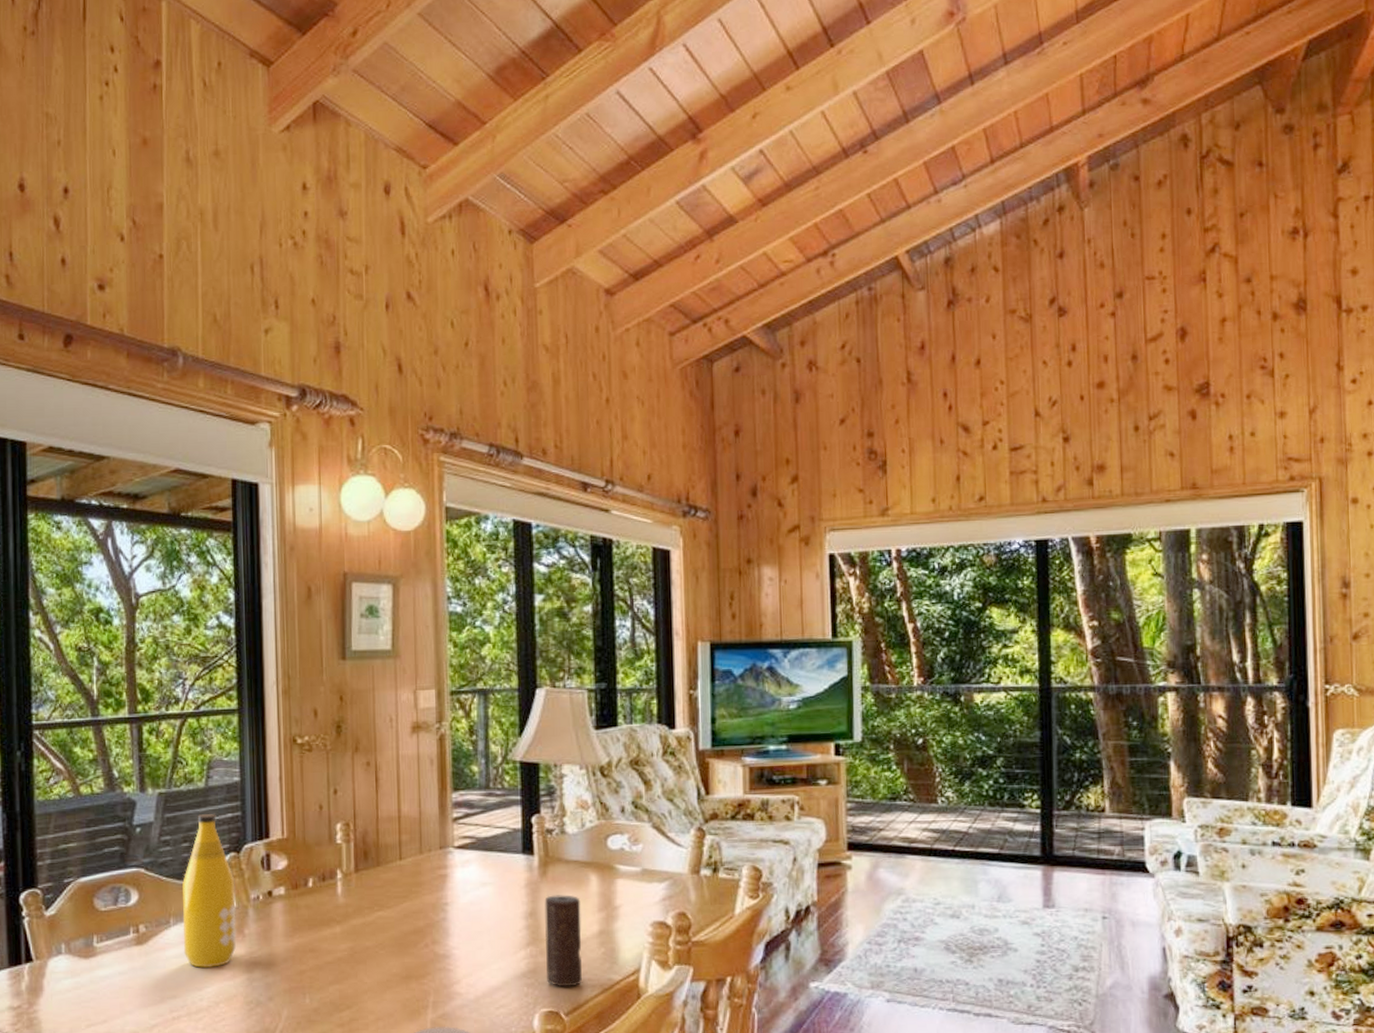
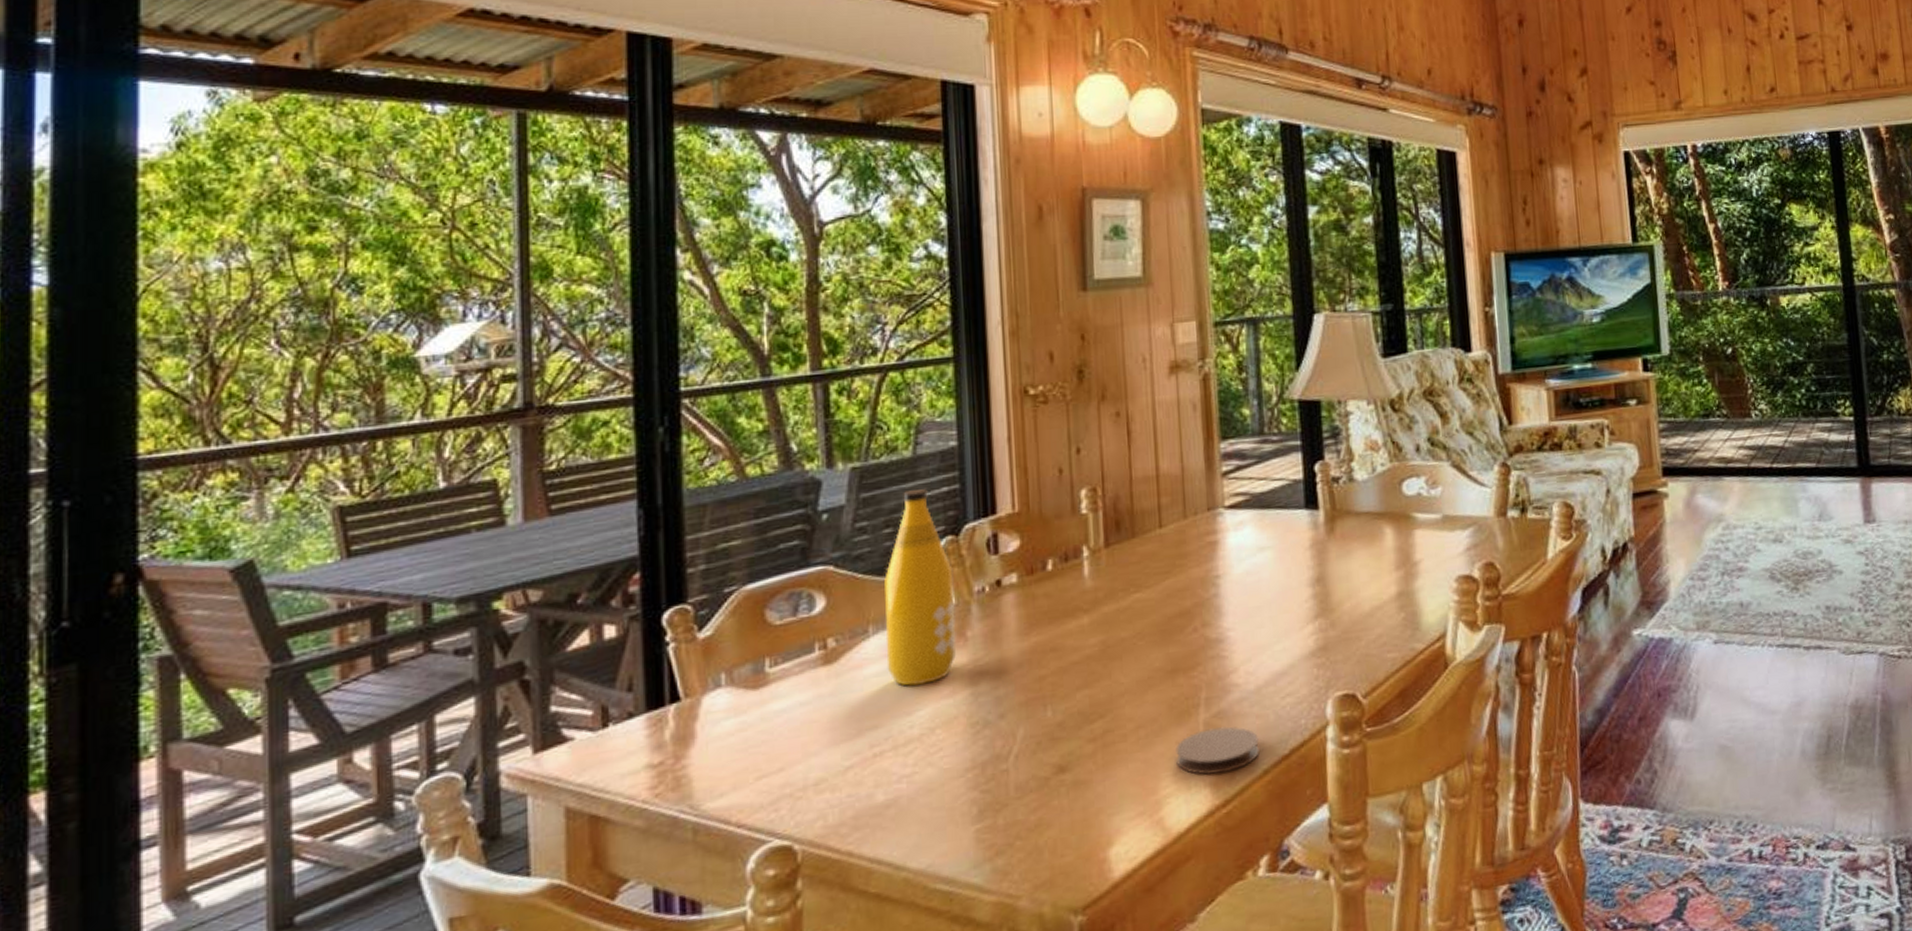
candle: present [544,895,582,987] -> none [1333,553,1380,665]

